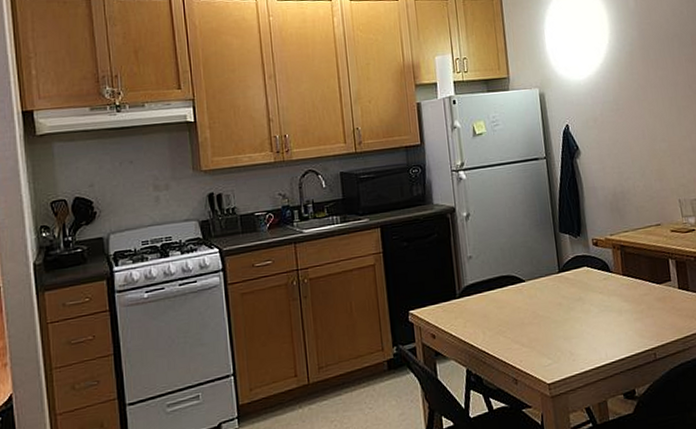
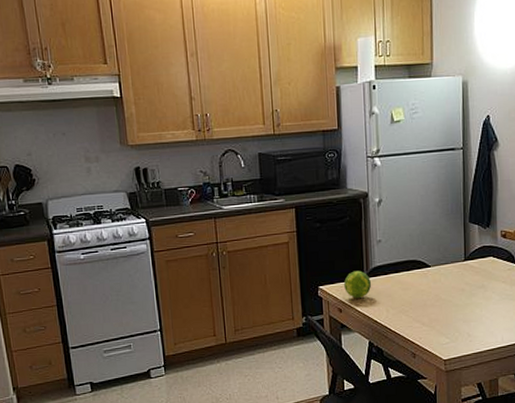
fruit: none [436,290,466,322] -> present [344,270,372,299]

